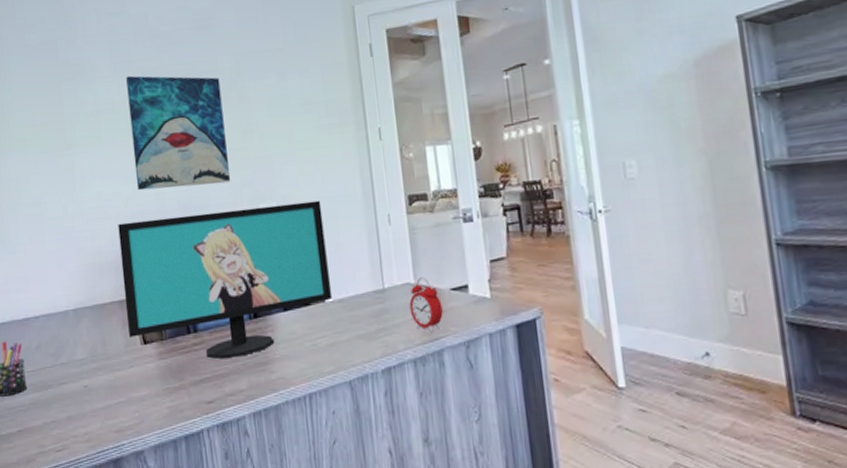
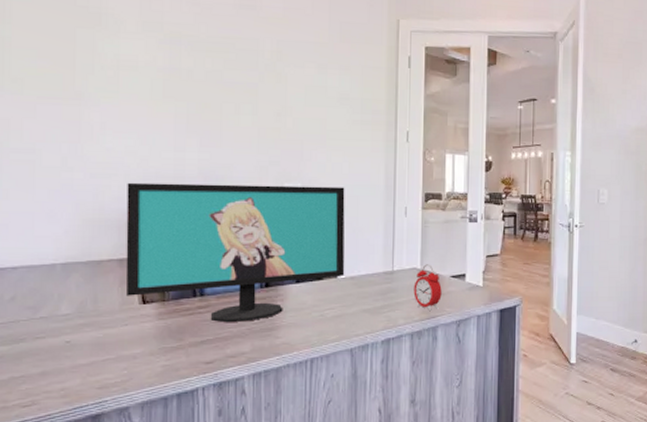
wall art: present [126,75,231,191] -> none [154,37,259,159]

